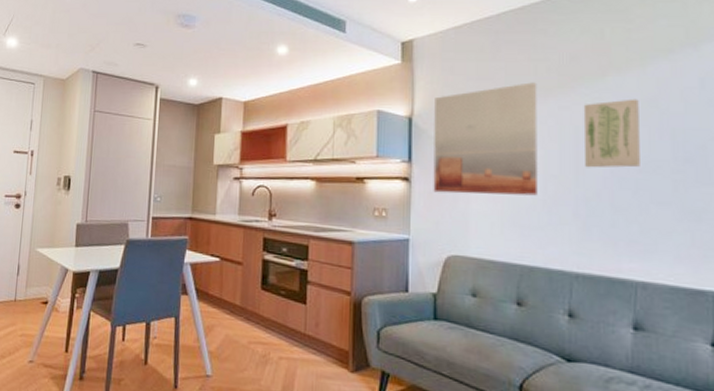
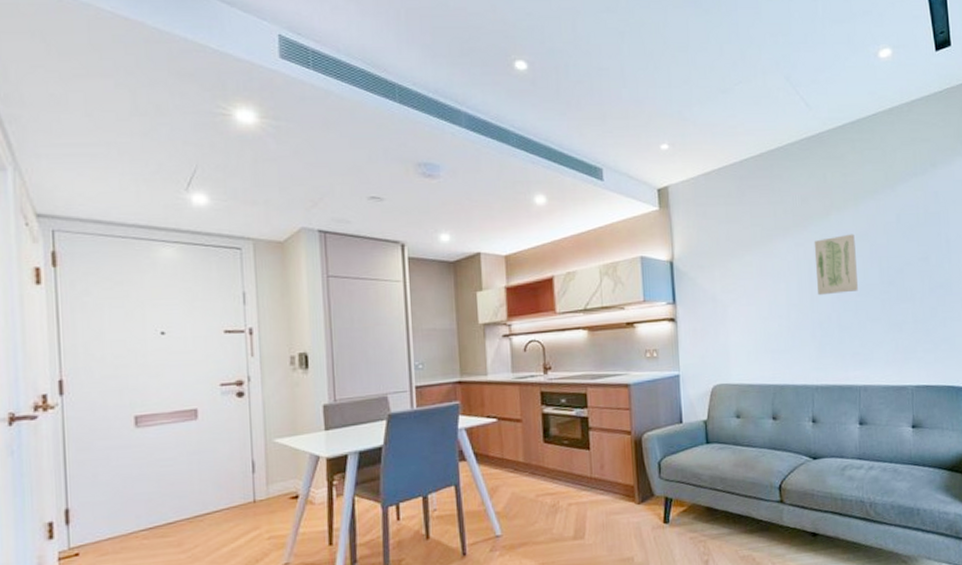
wall art: present [433,82,537,196] -> none [692,223,783,330]

